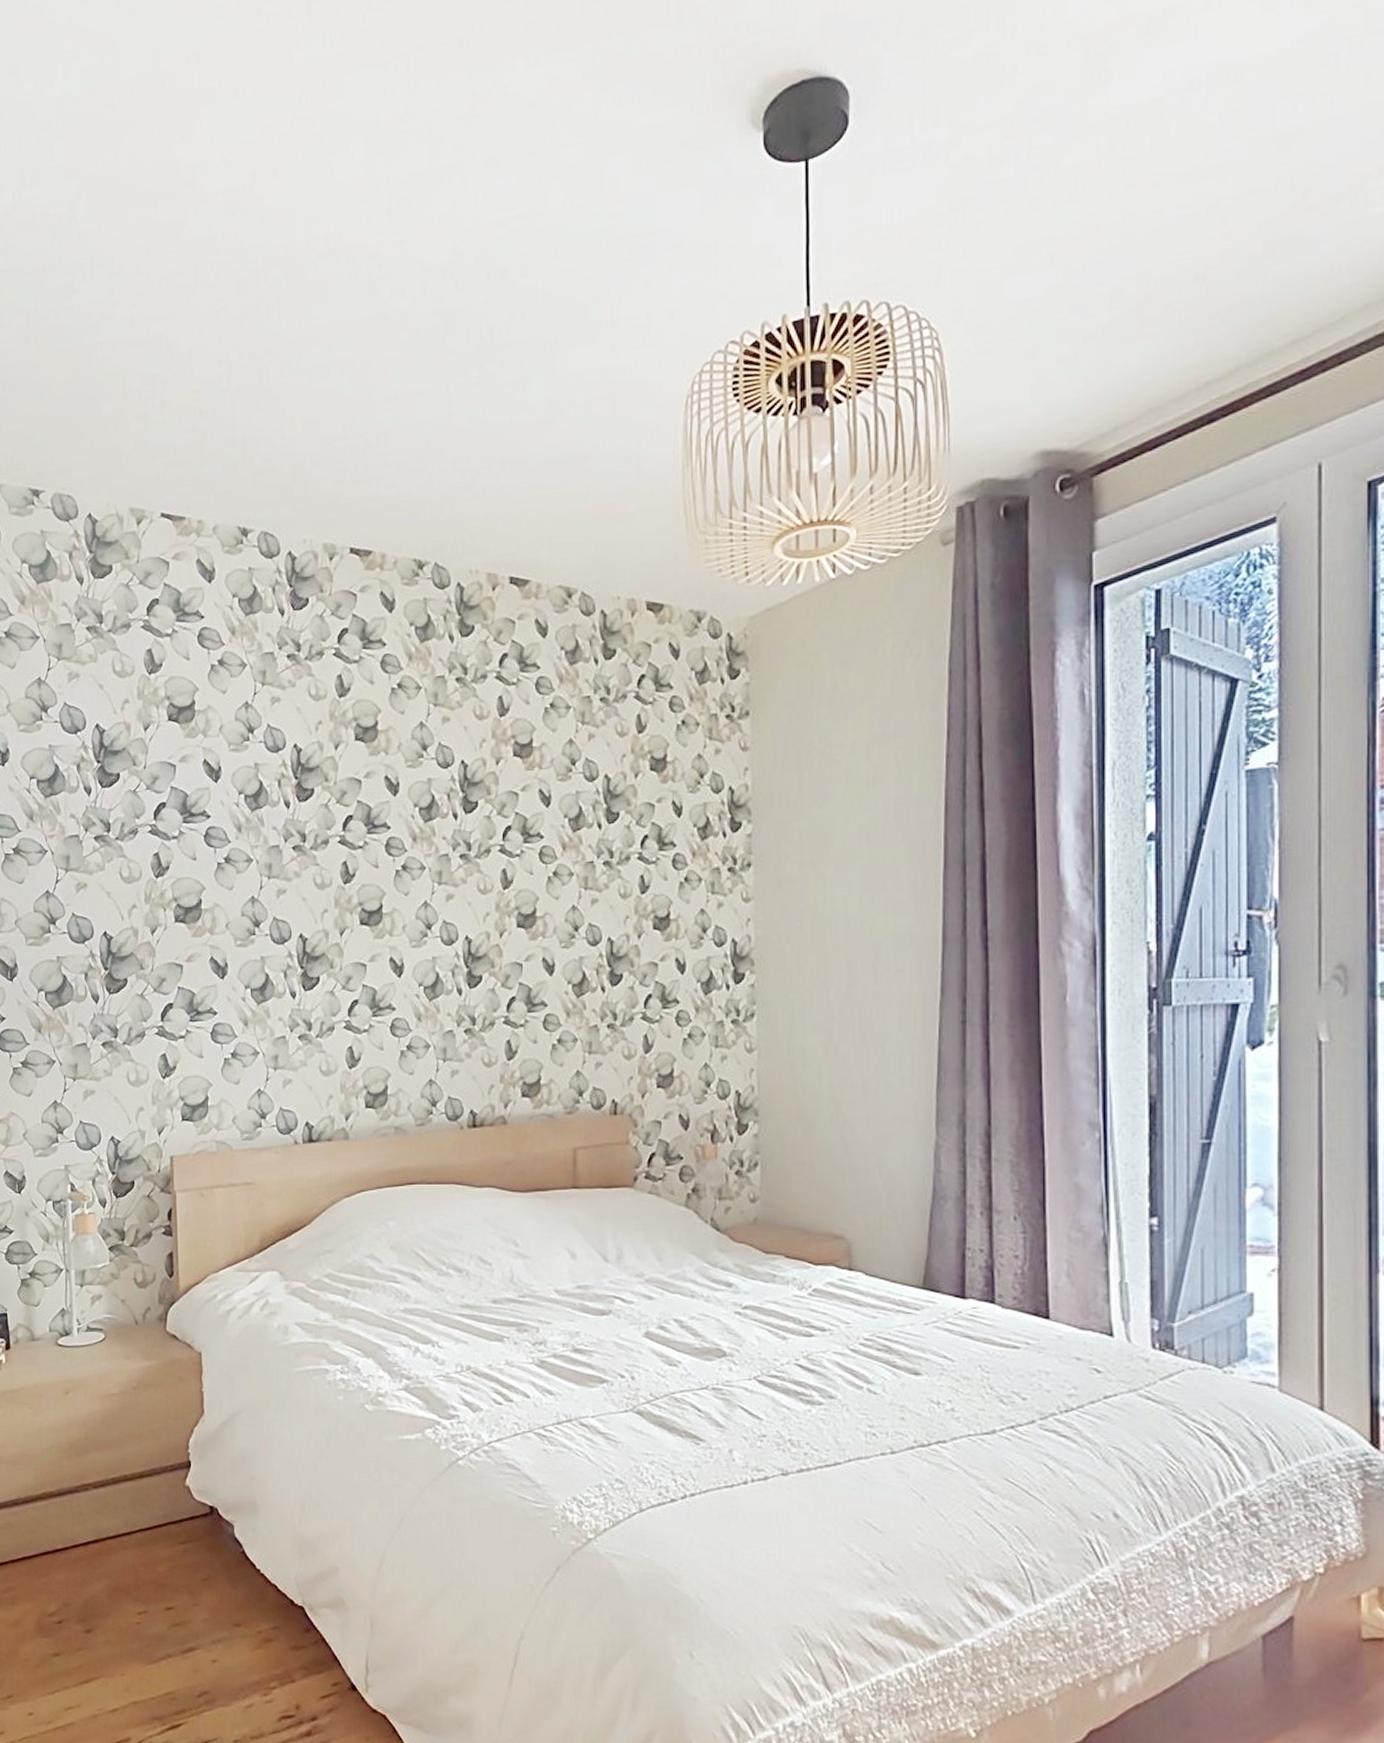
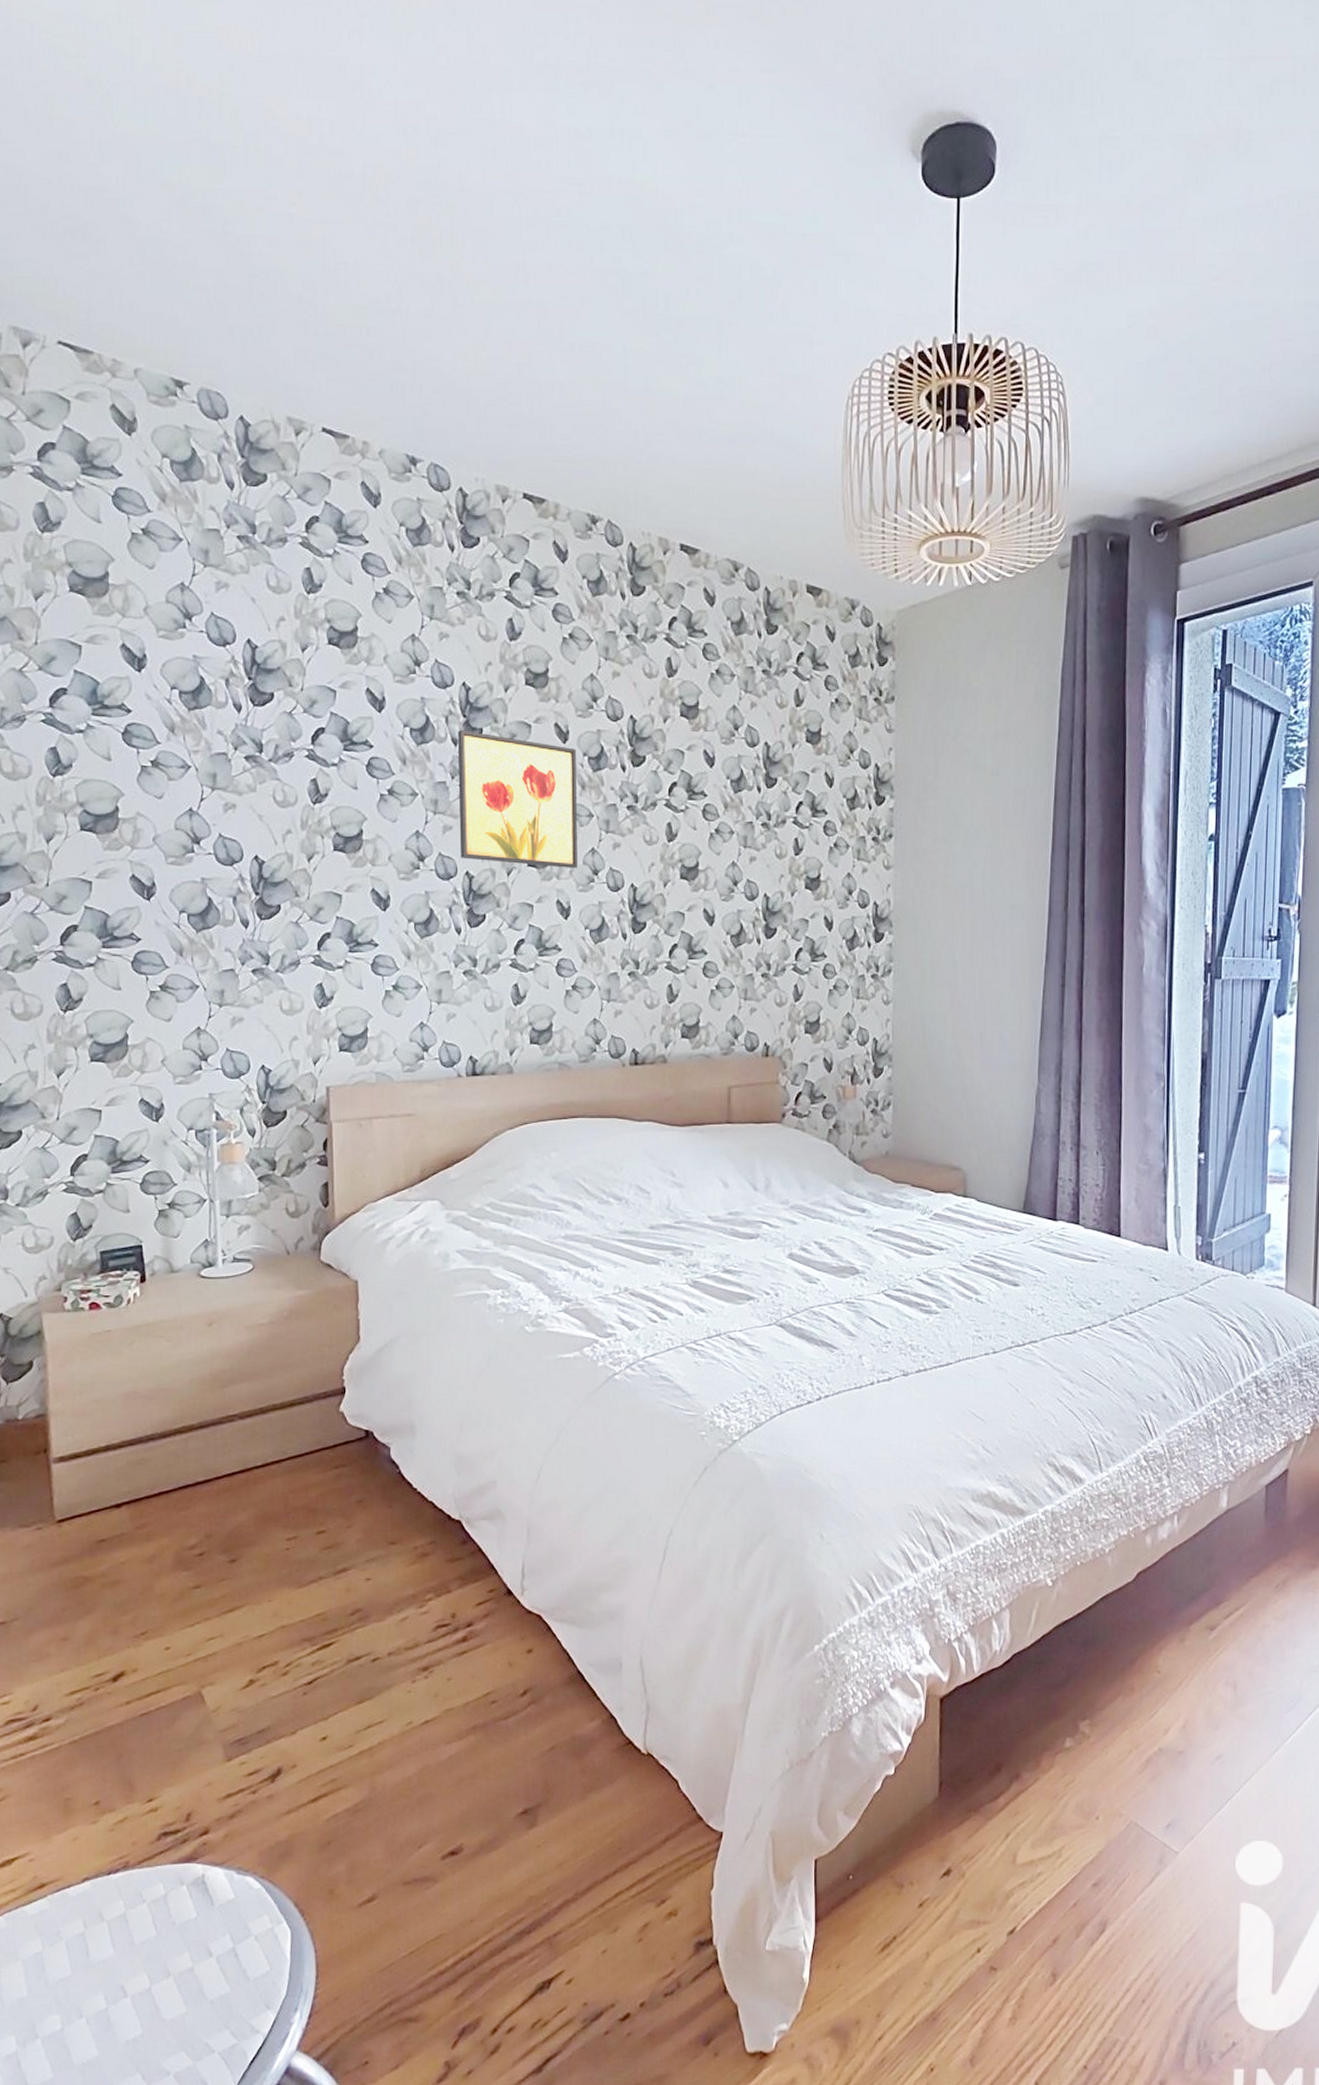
wall art: none [289,791,410,924] -> present [457,729,577,868]

